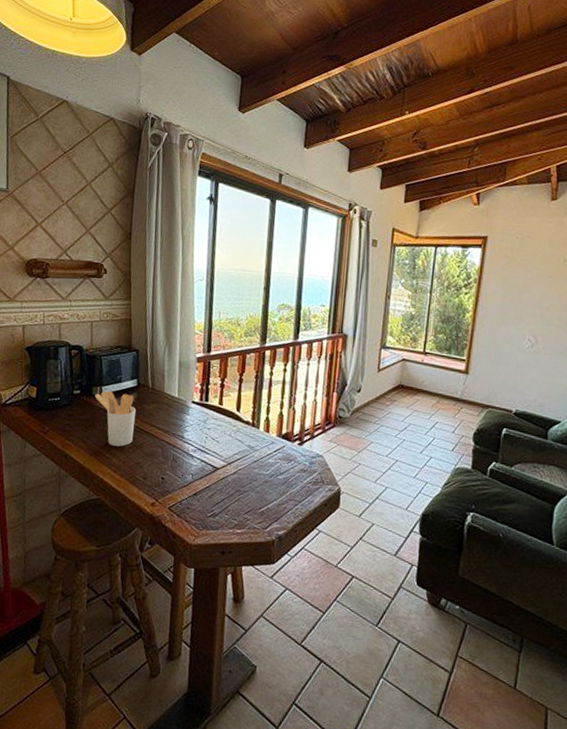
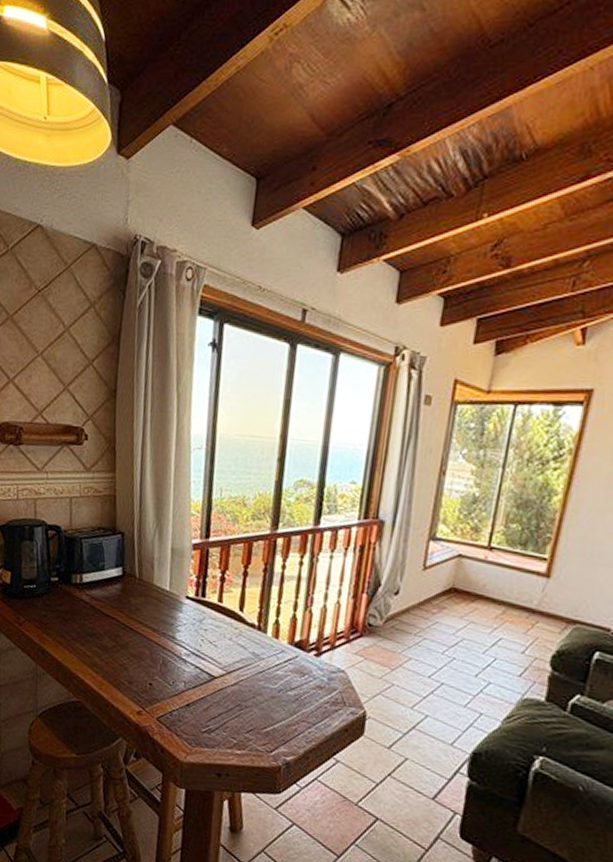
utensil holder: present [95,390,136,447] -> none [74,579,120,645]

